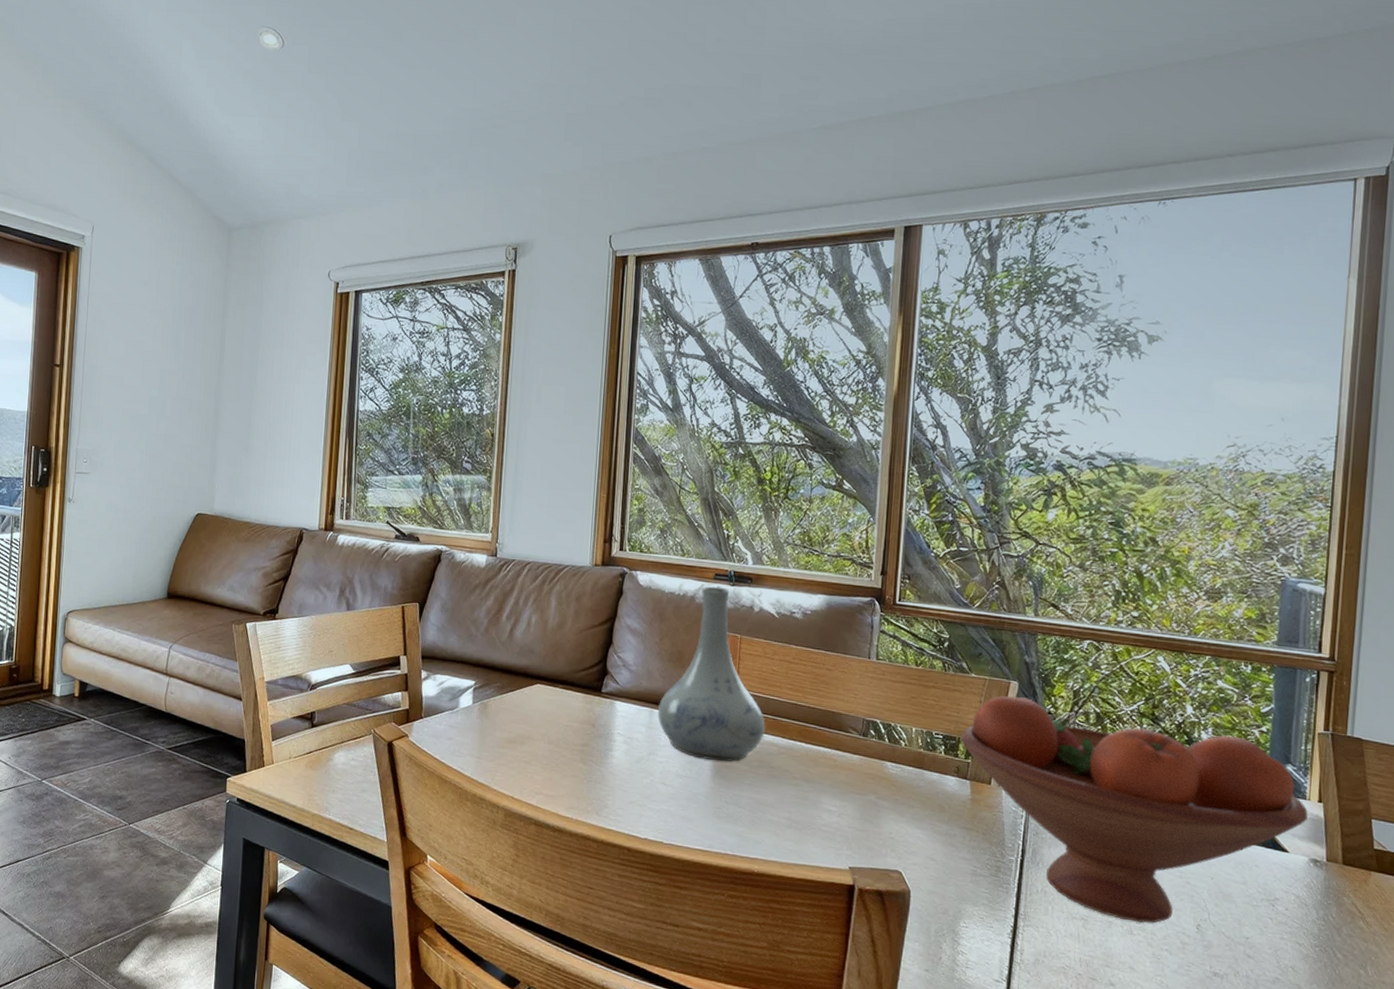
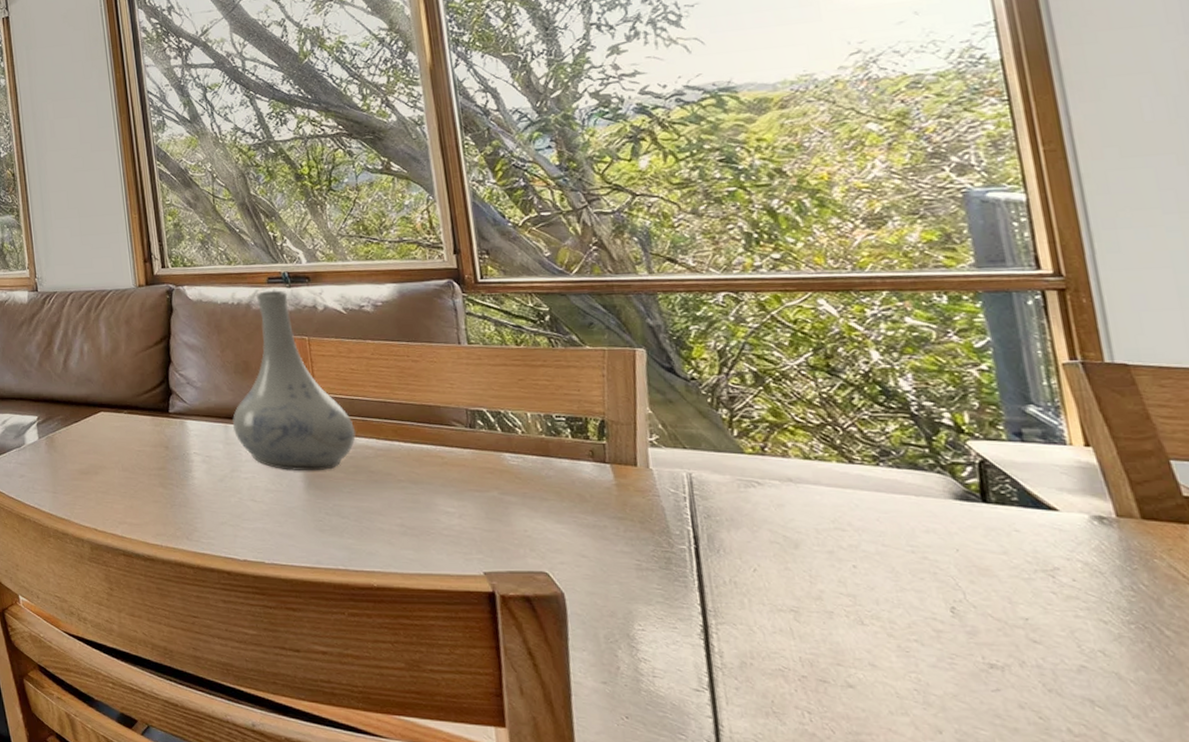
fruit bowl: present [960,696,1309,923] -> none [586,365,1076,611]

